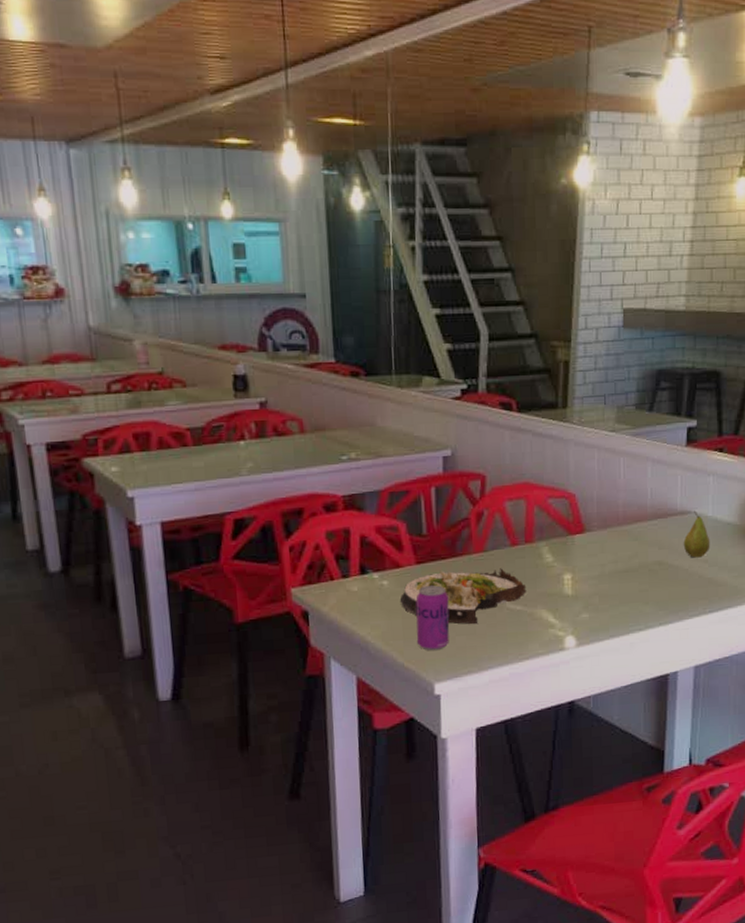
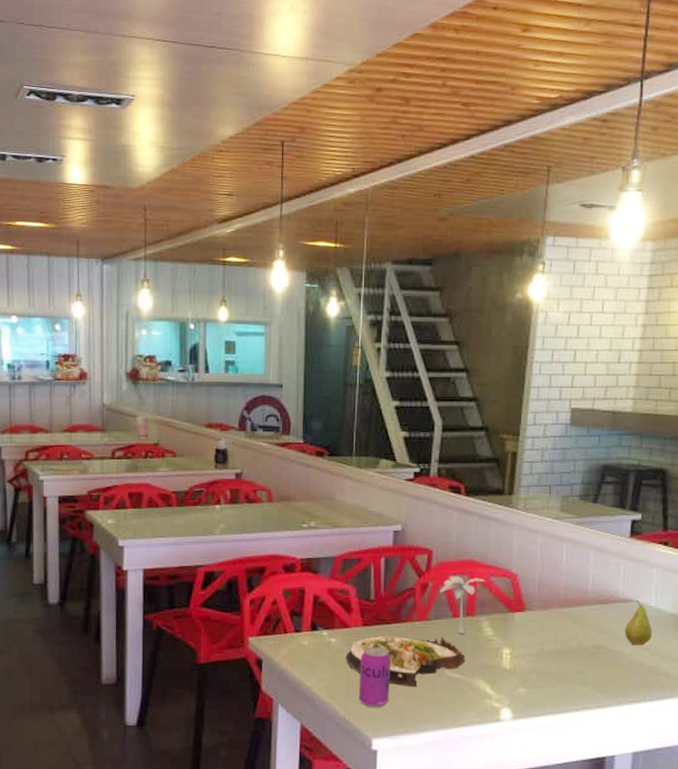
palm tree: none [495,501,543,563] -> present [439,576,486,634]

